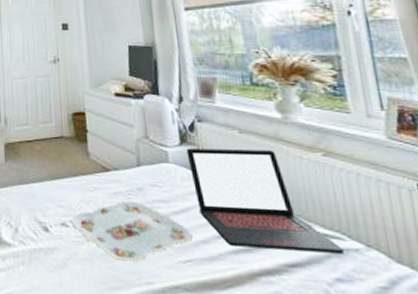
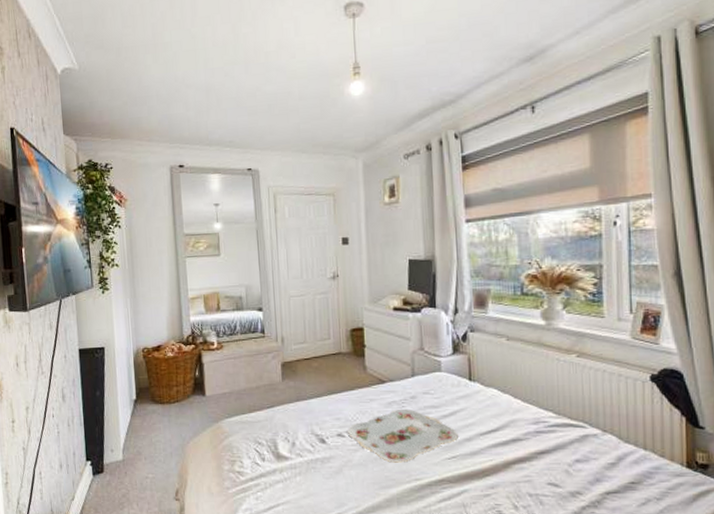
laptop: present [186,148,344,254] -> none [458,355,584,441]

